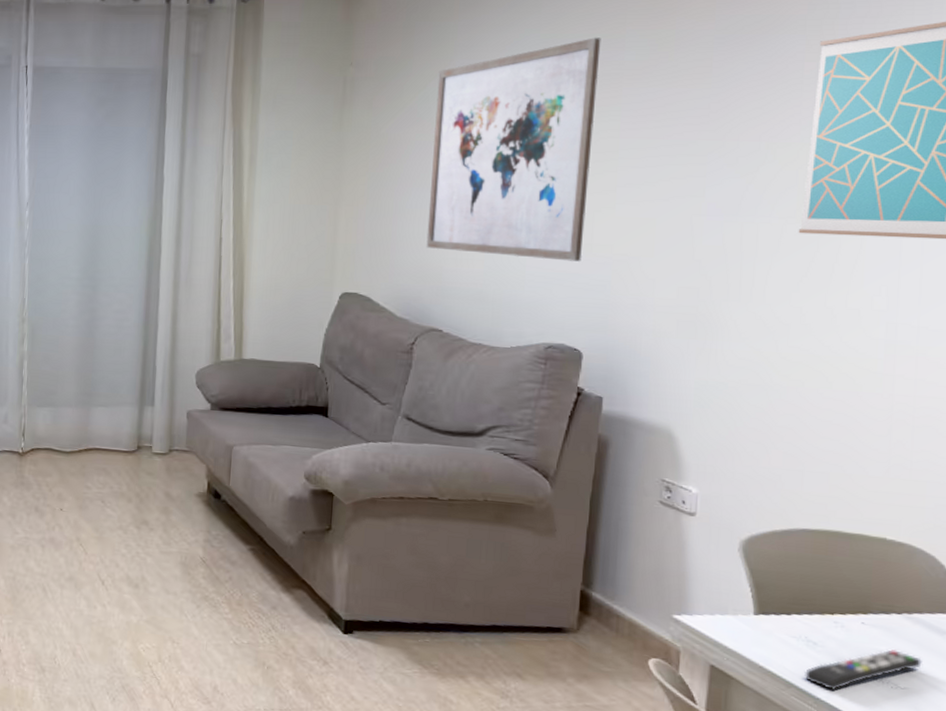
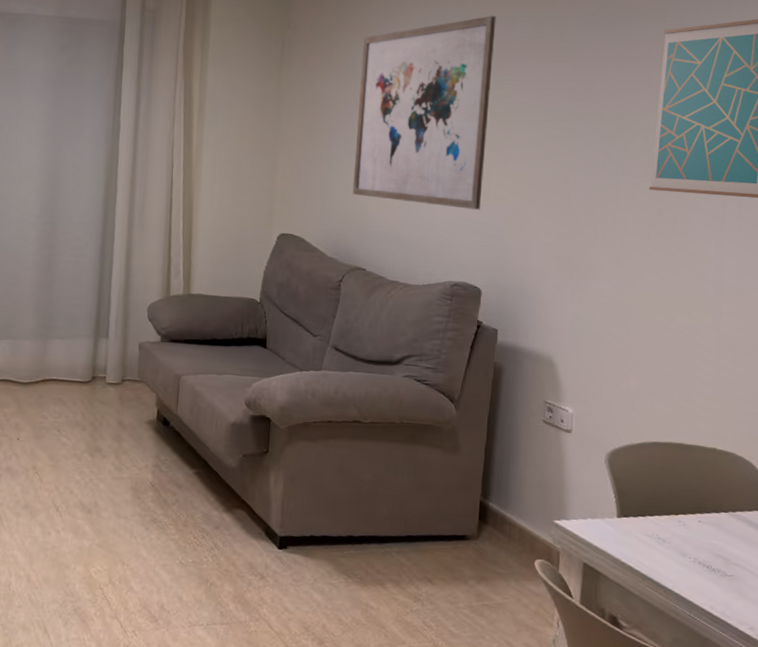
remote control: present [805,649,922,691] -> none [656,543,743,581]

